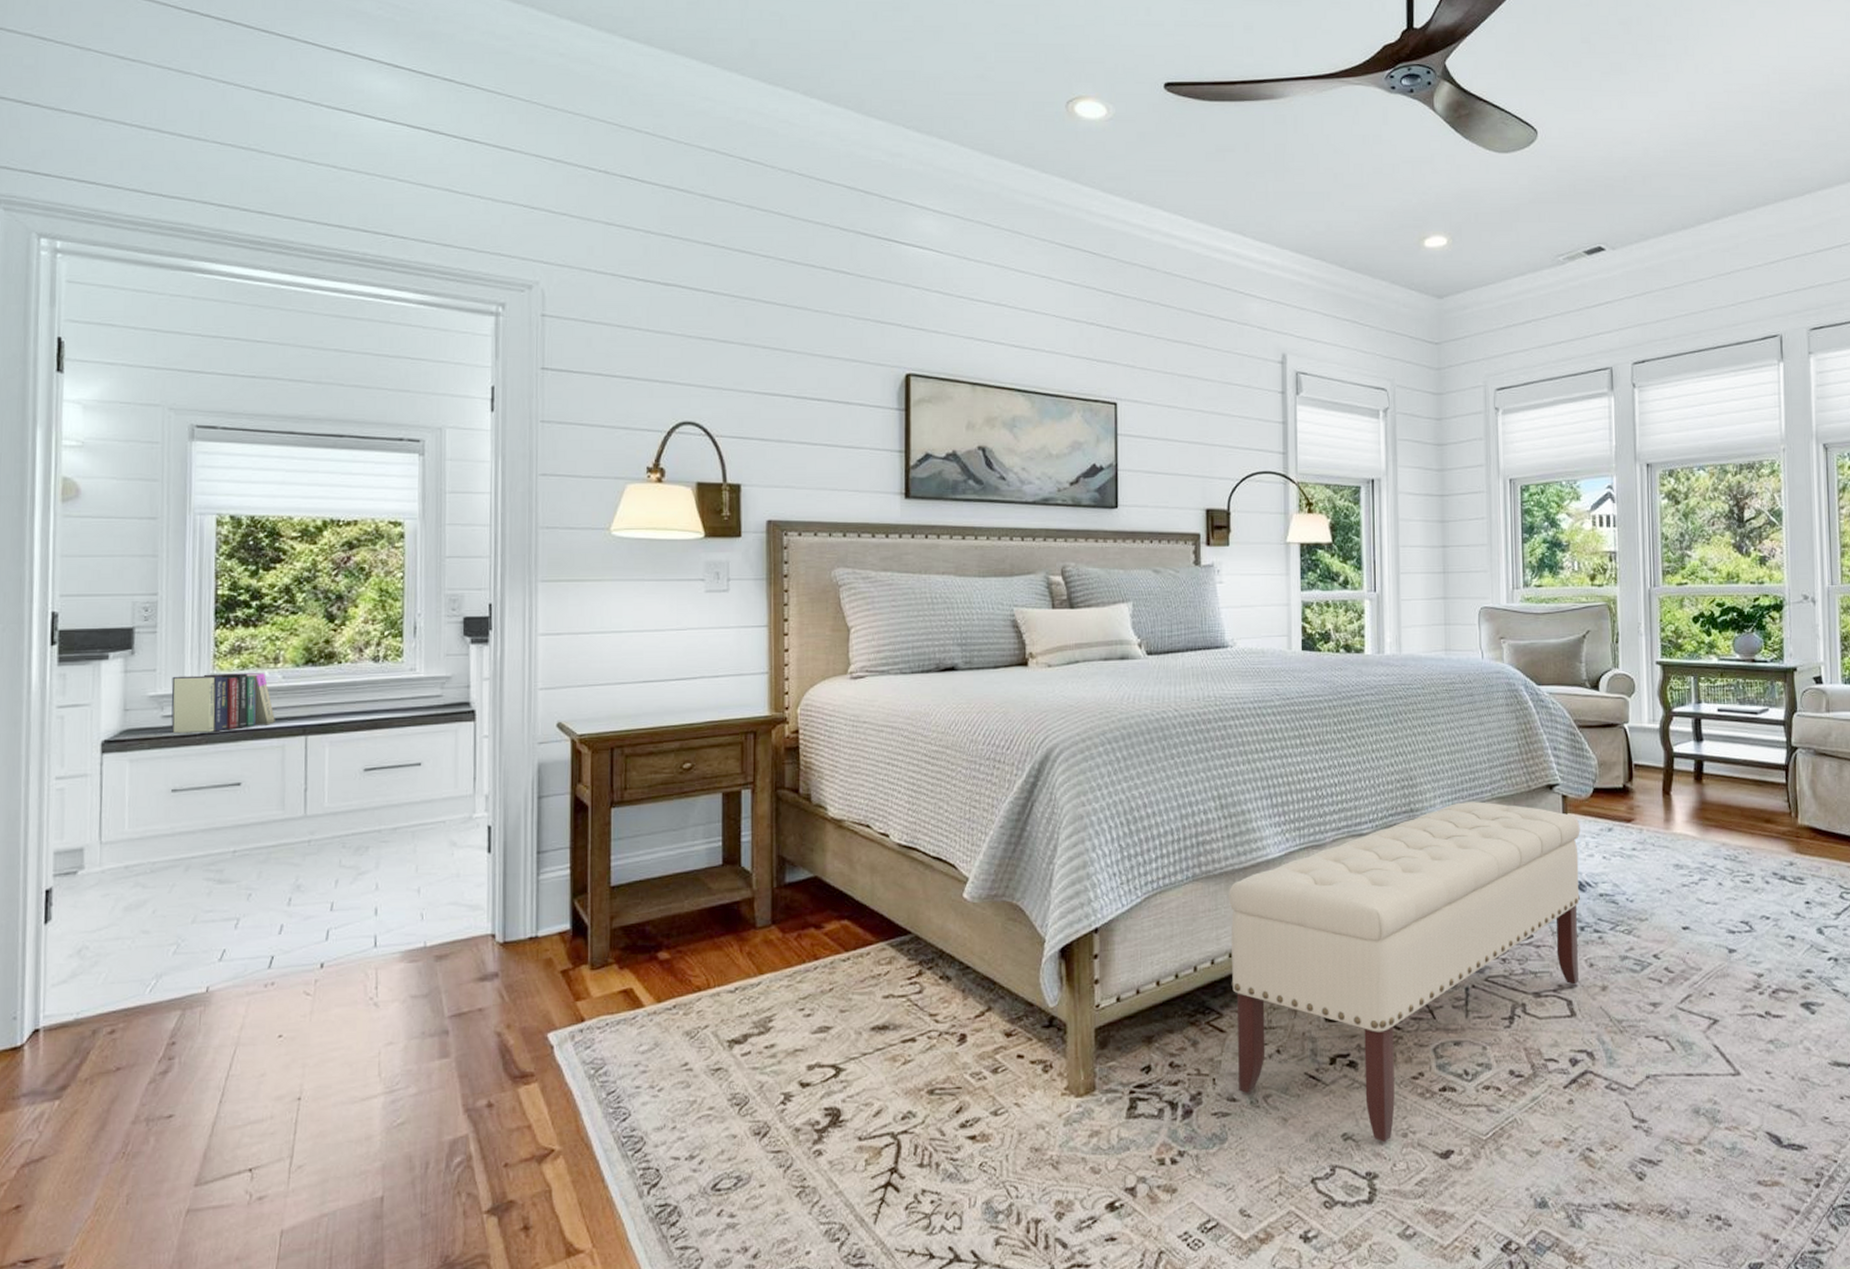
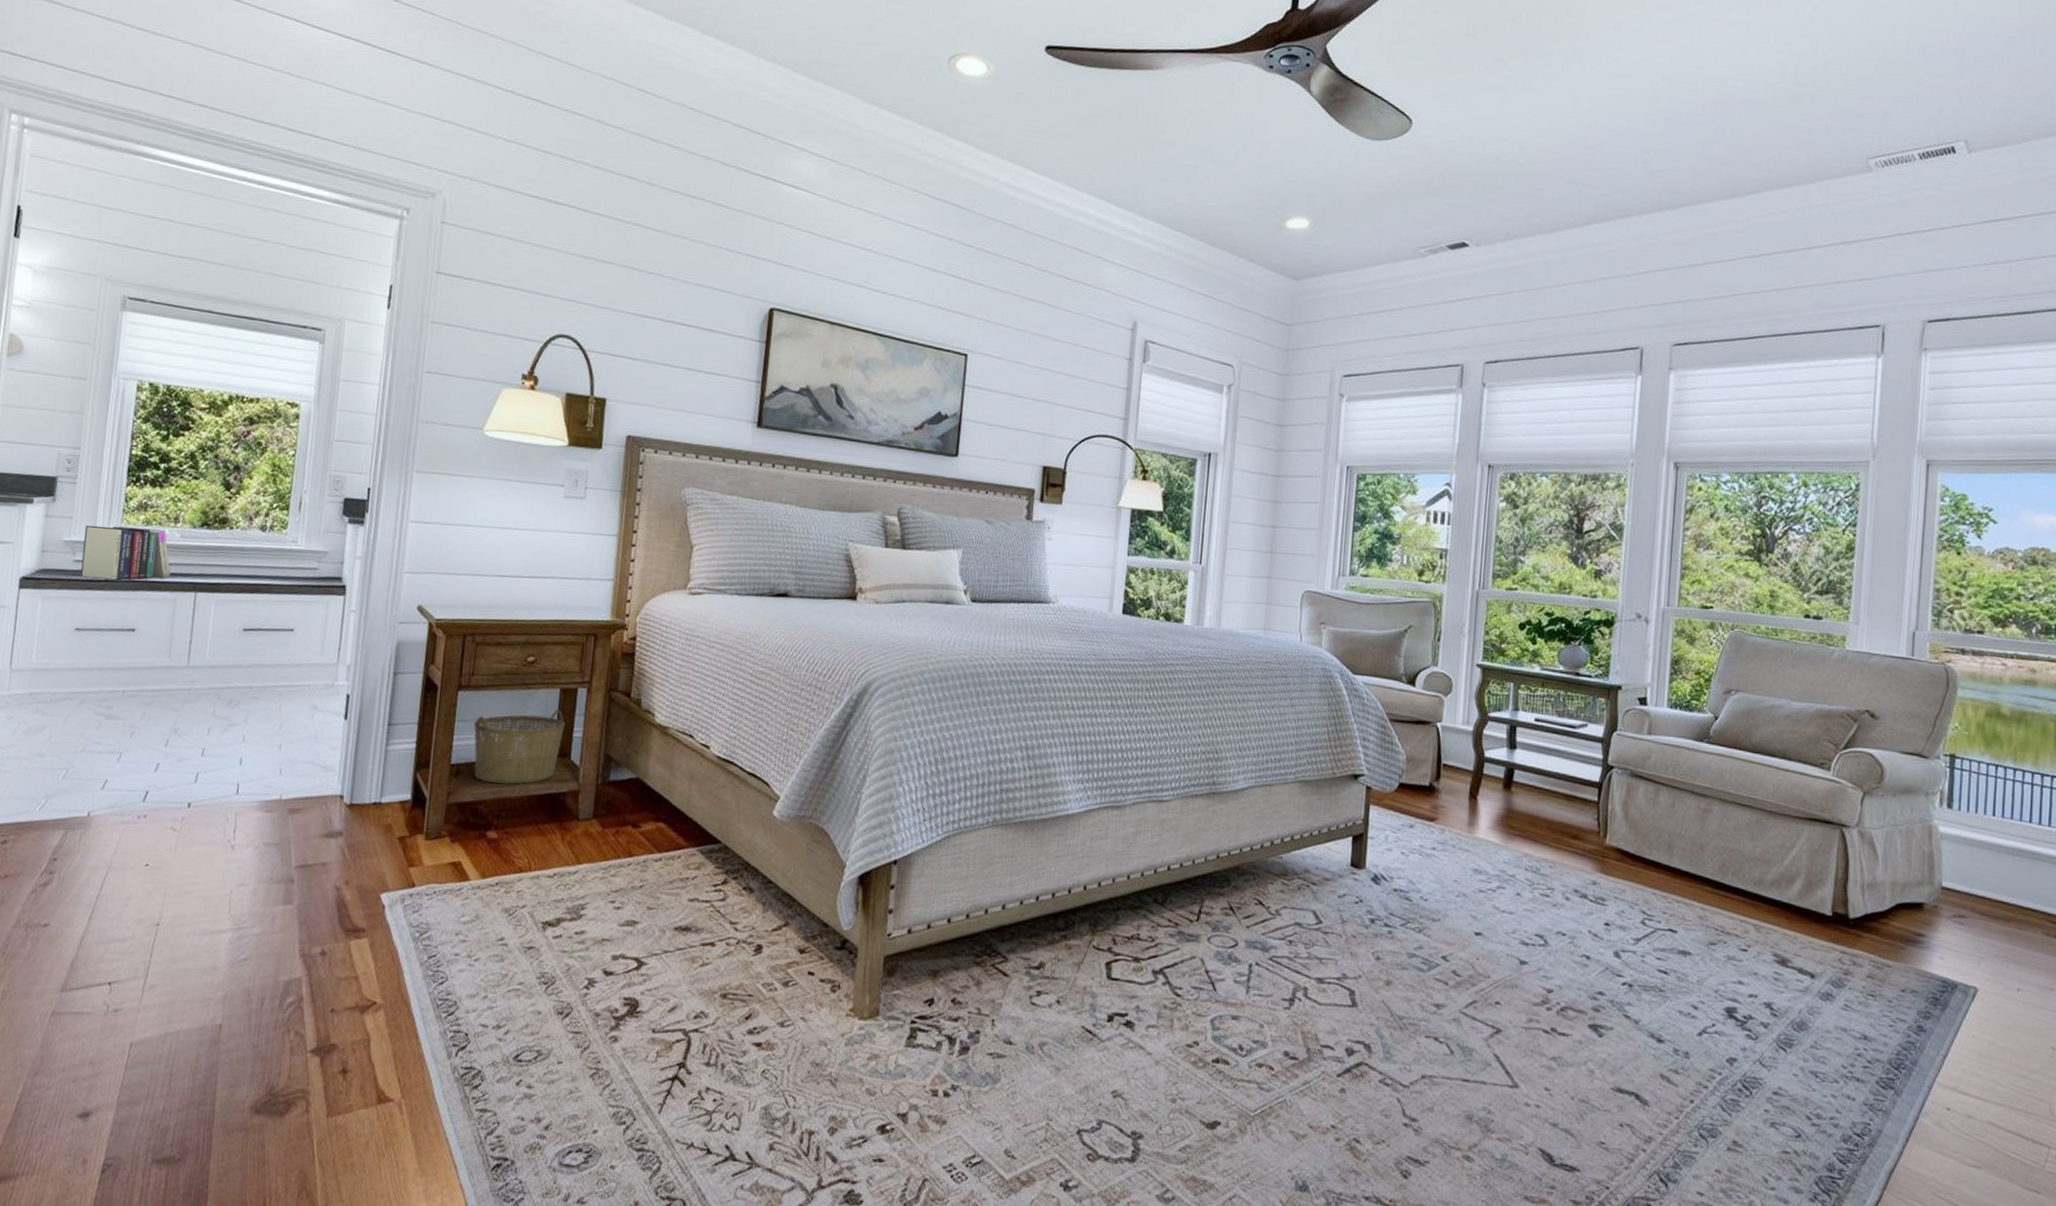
basket: none [632,815,731,901] -> present [473,710,565,784]
bench: present [1229,802,1581,1143] -> none [1016,781,1382,1105]

